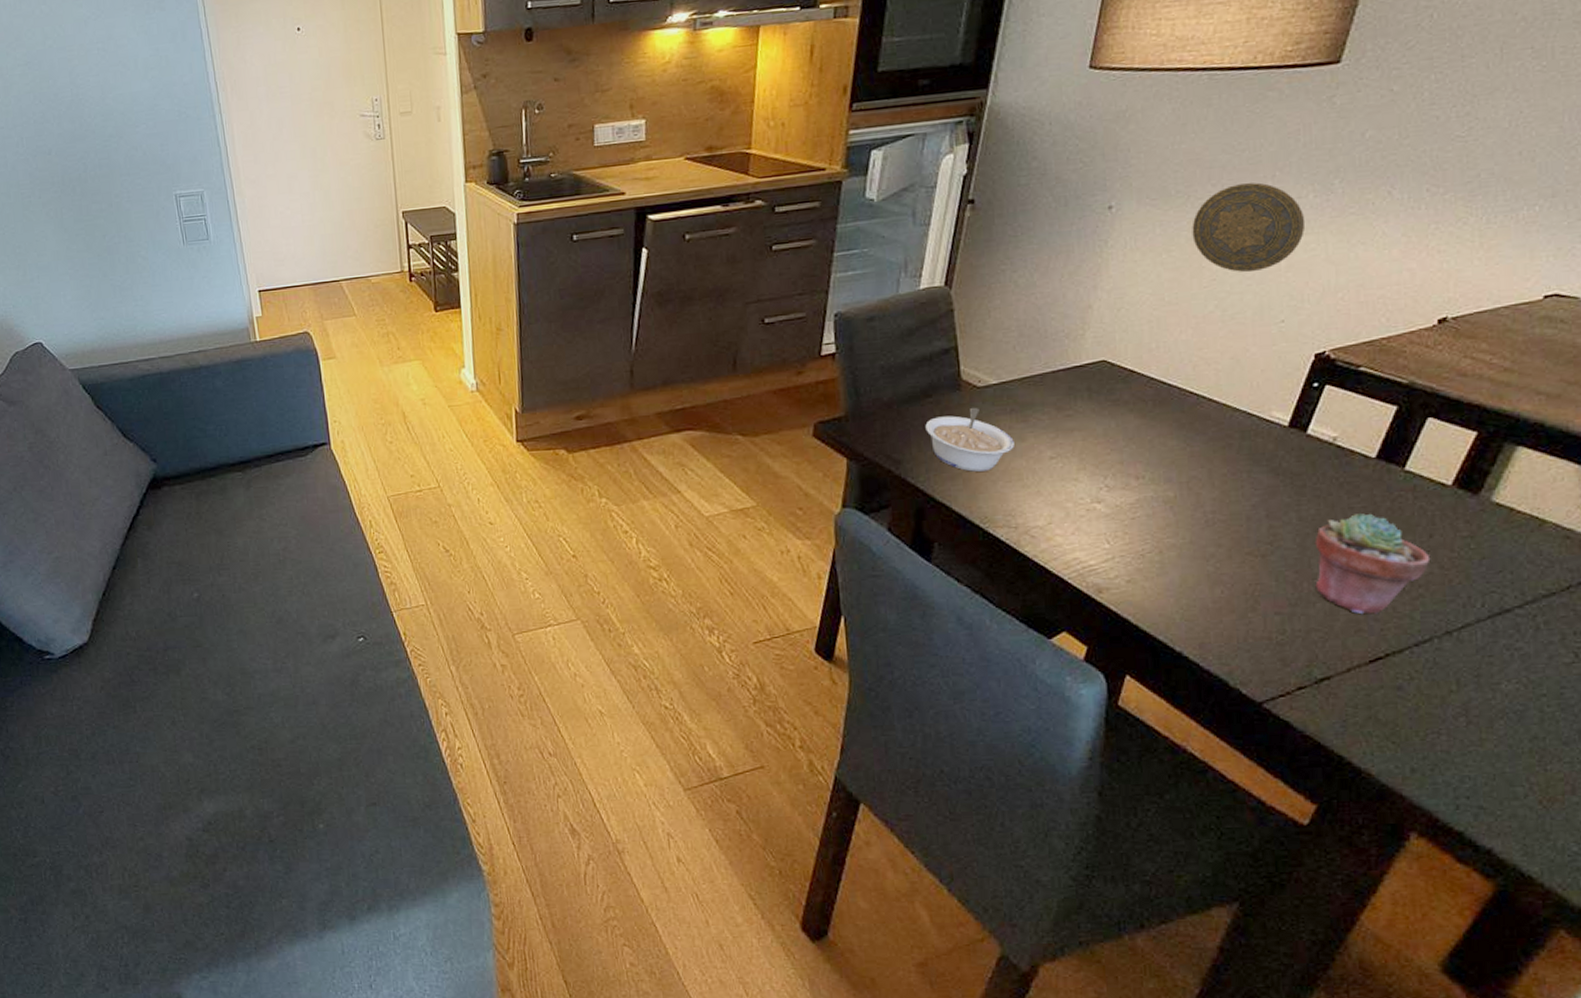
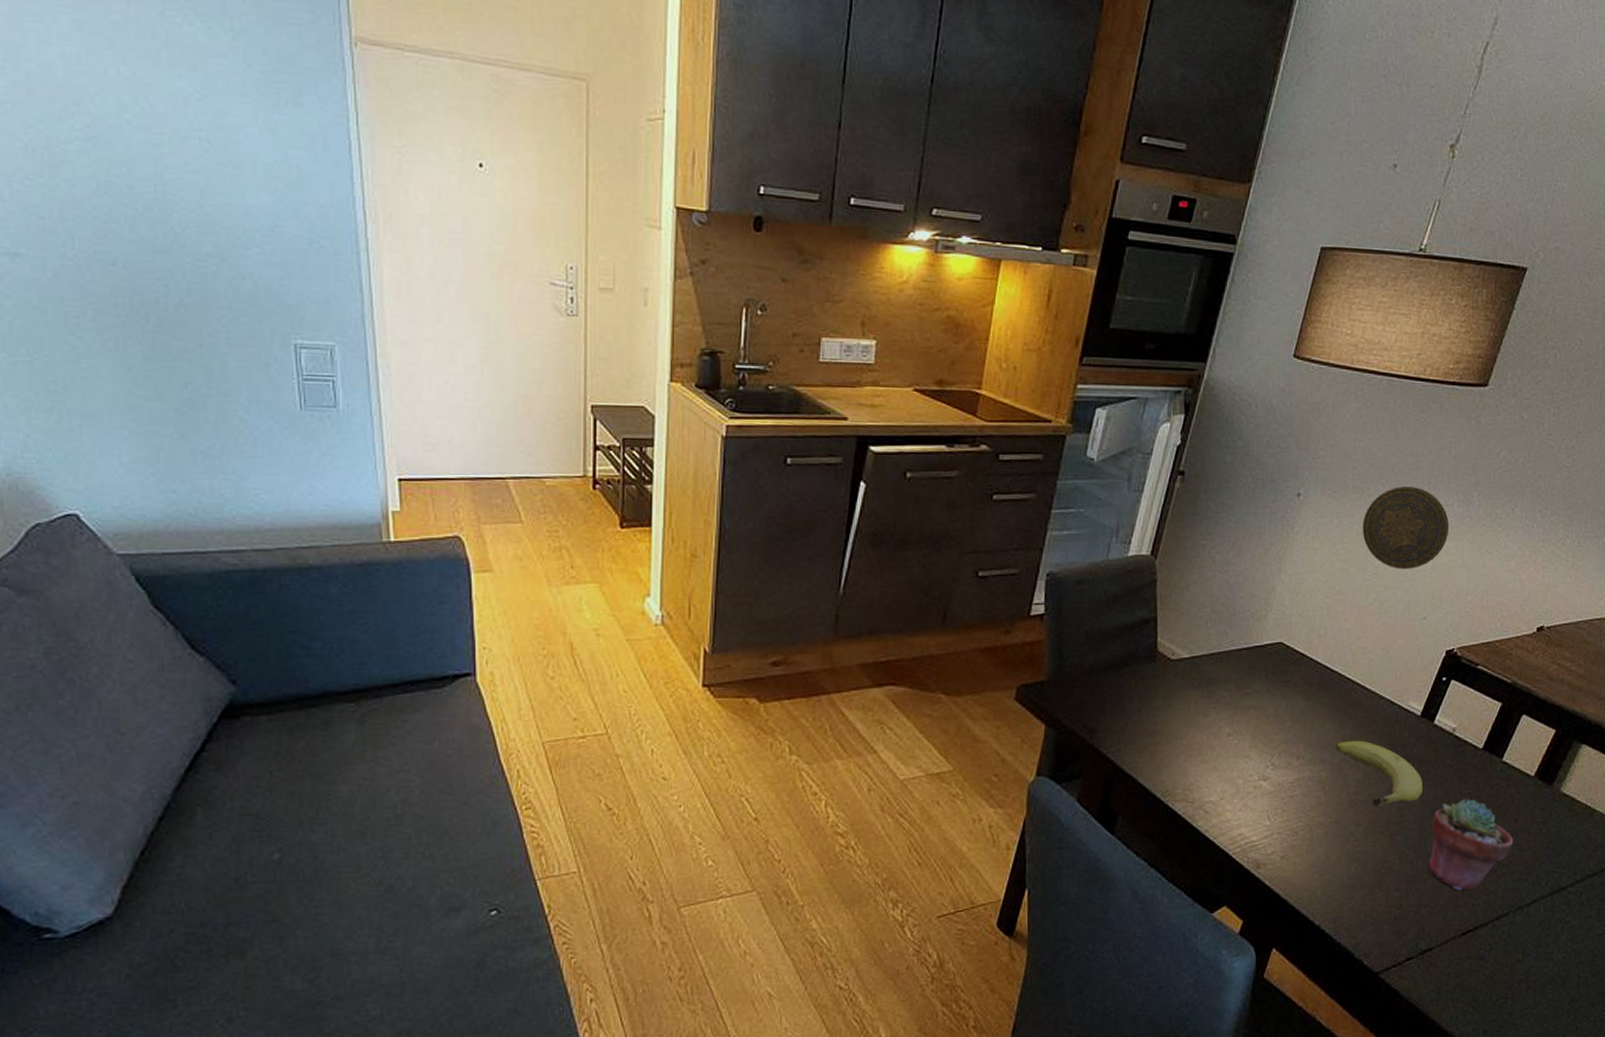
legume: present [925,407,1014,472] -> none [1121,679,1198,745]
fruit: none [1183,456,1300,526] -> present [1336,740,1423,808]

